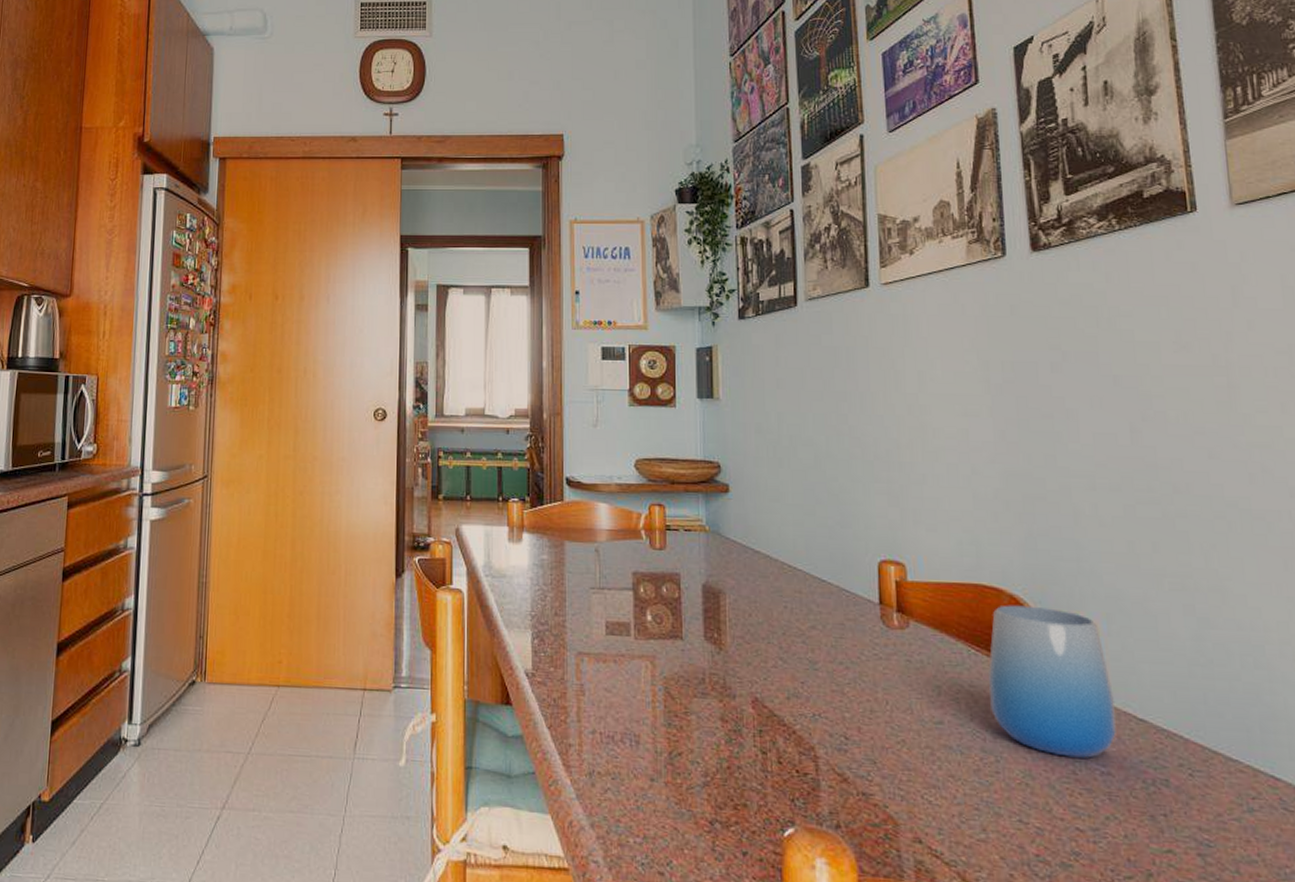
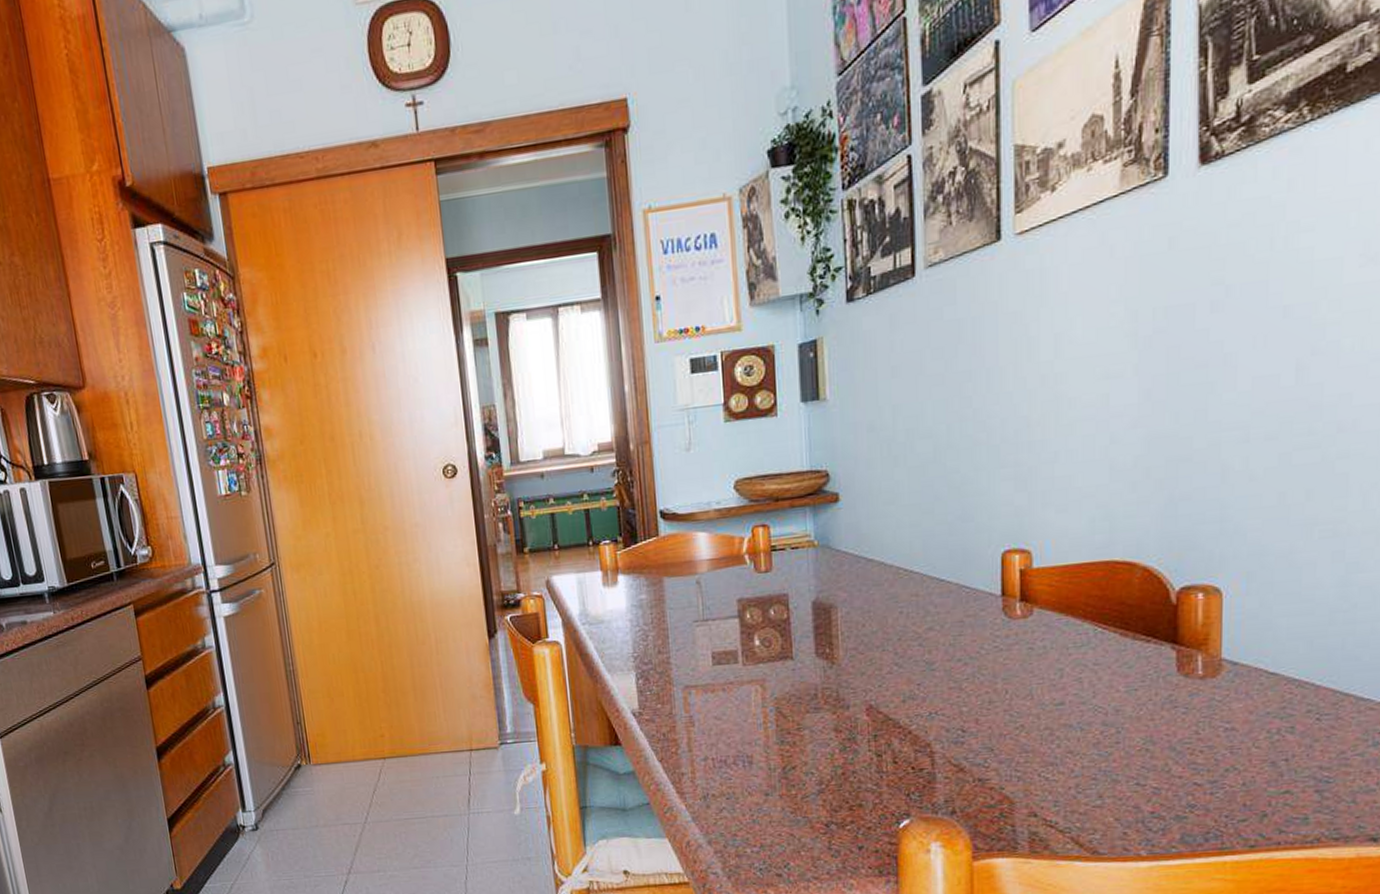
cup: present [988,605,1116,758] -> none [1115,575,1246,719]

